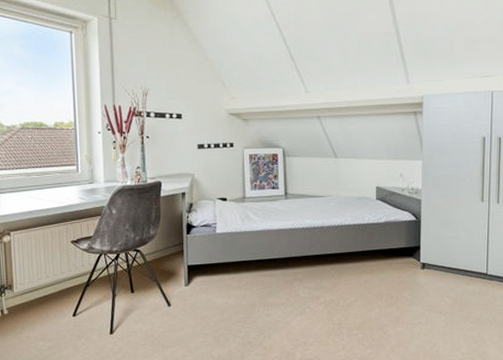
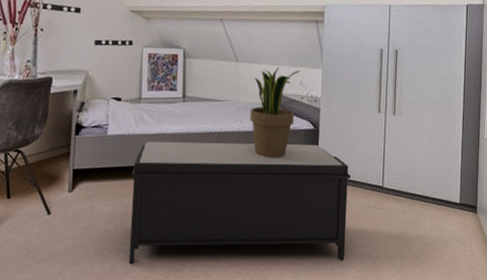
bench: none [241,235,454,350] -> present [128,141,351,265]
potted plant: none [351,161,400,250] -> present [250,67,300,158]

